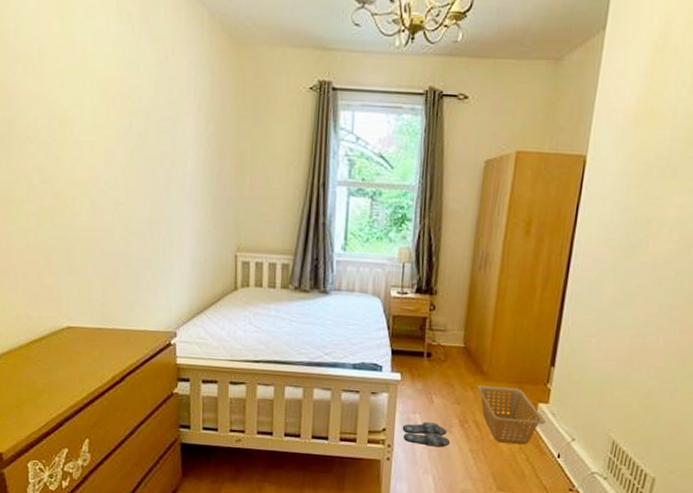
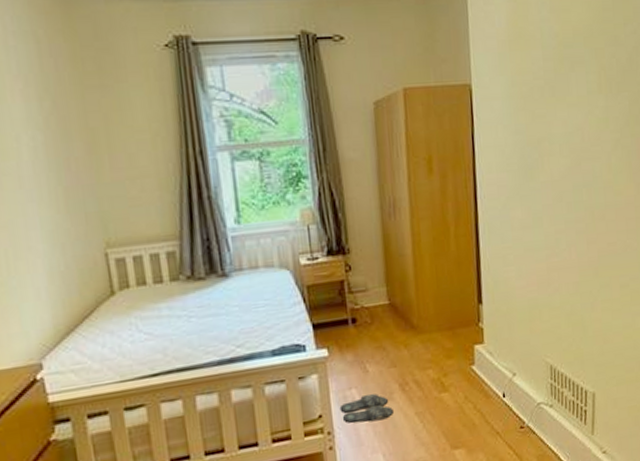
laundry basket: present [476,385,545,445] -> none [409,334,484,397]

